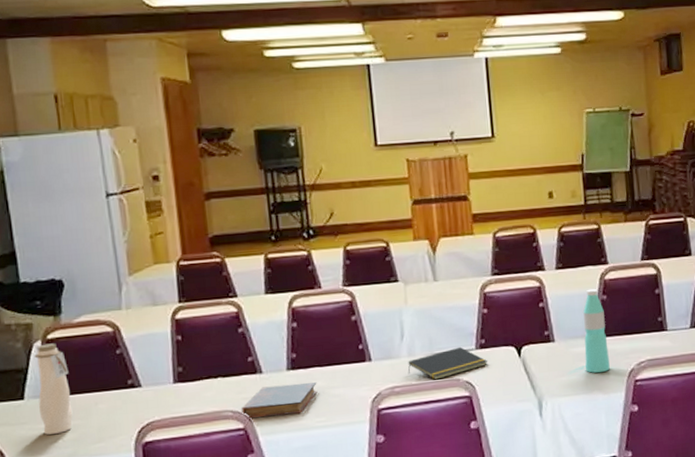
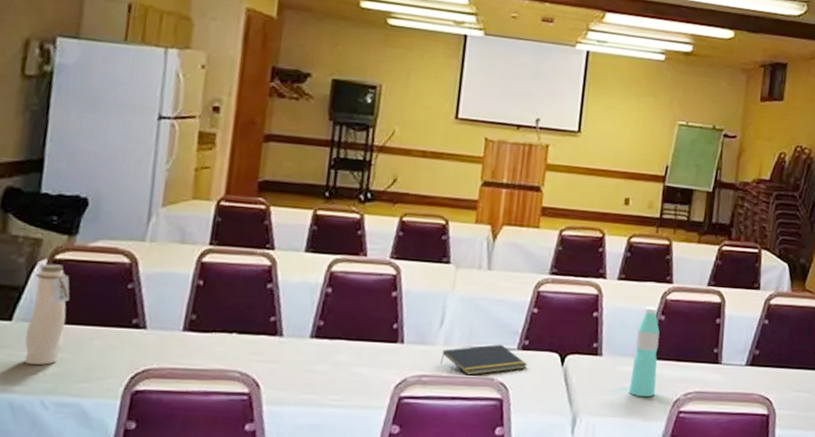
book: present [242,382,318,418] -> none [251,351,340,387]

